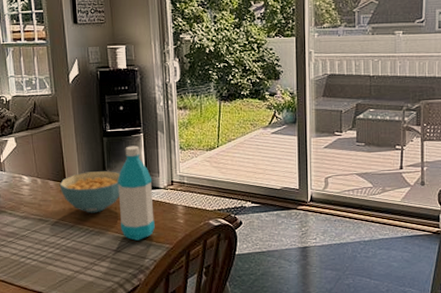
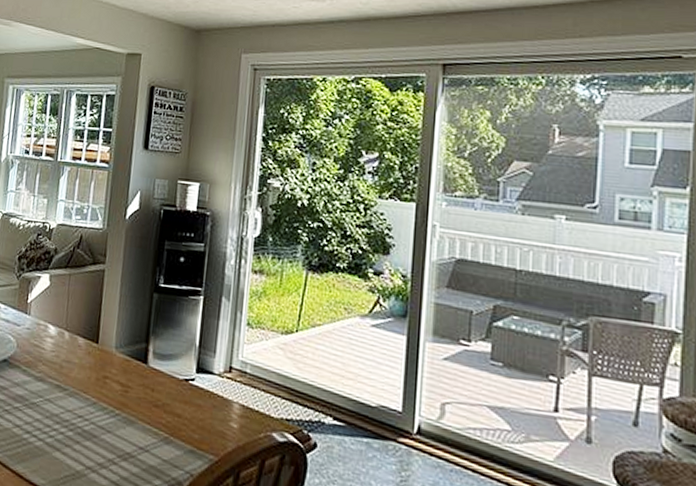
cereal bowl: present [59,171,120,213] -> none [89,334,167,392]
water bottle: present [117,145,155,241] -> none [154,309,206,441]

